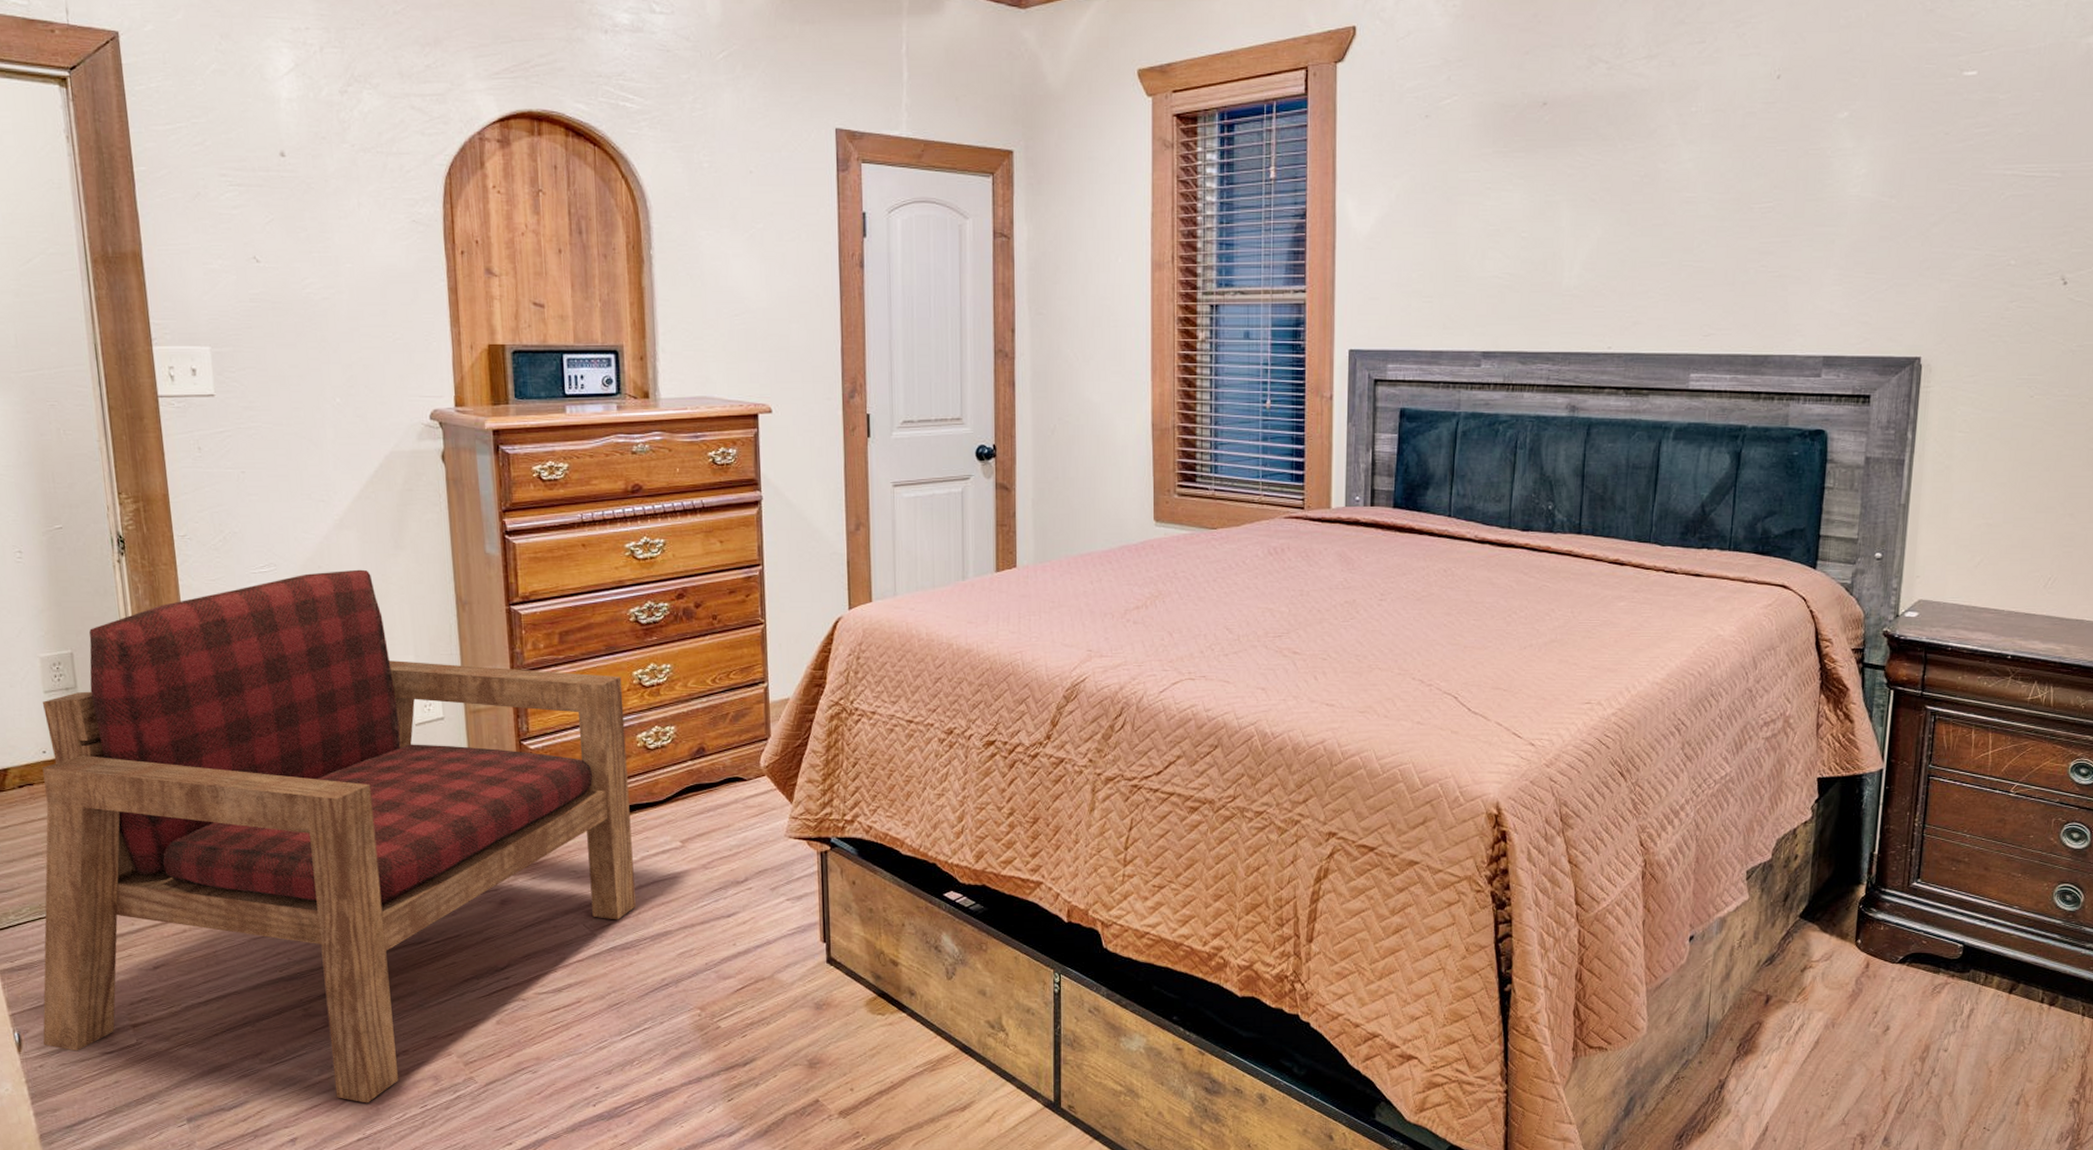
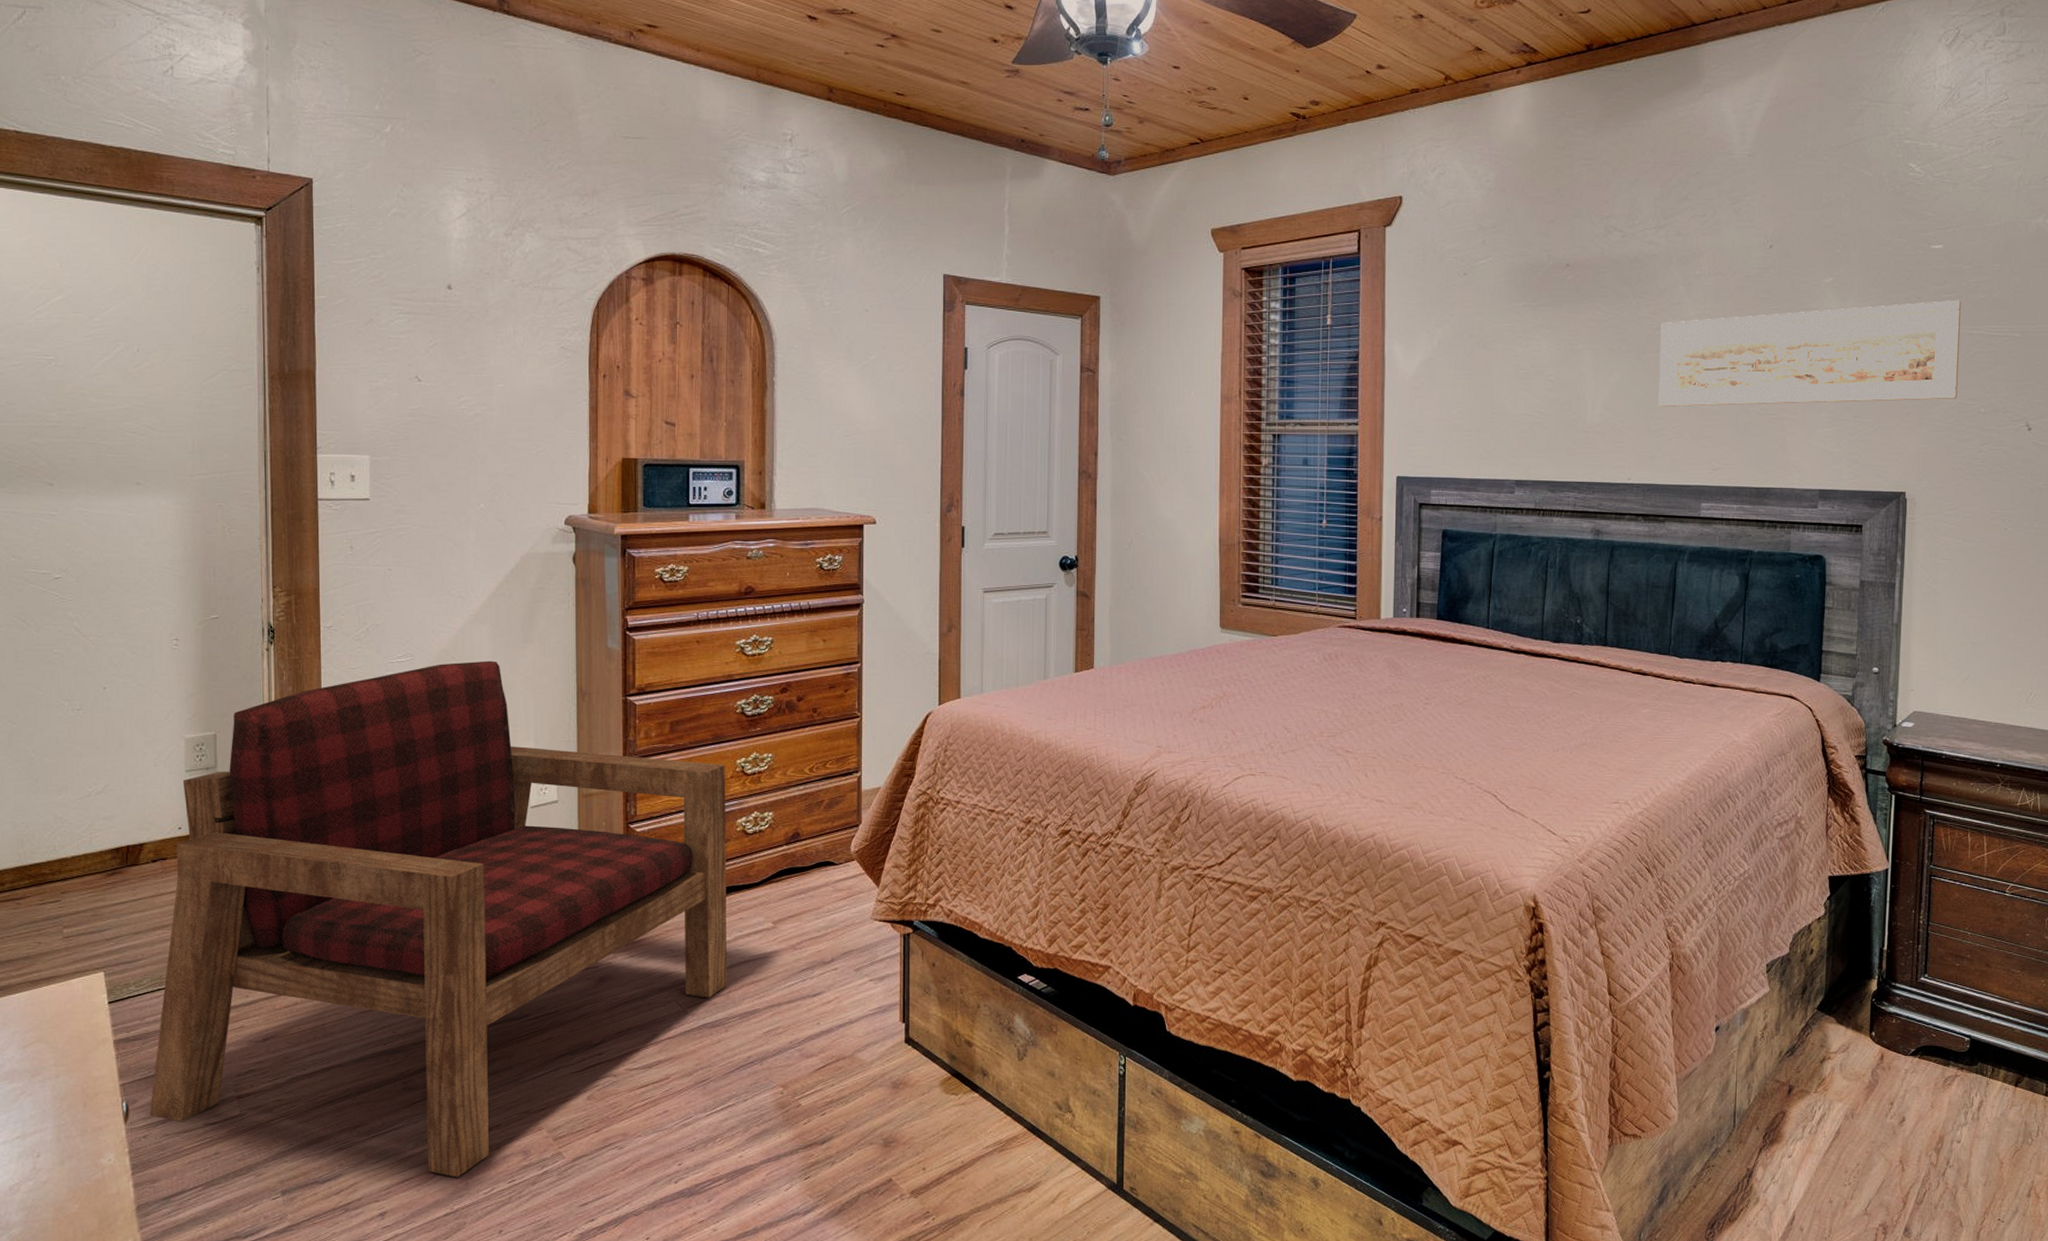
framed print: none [1644,135,1996,265] -> present [1658,299,1962,407]

